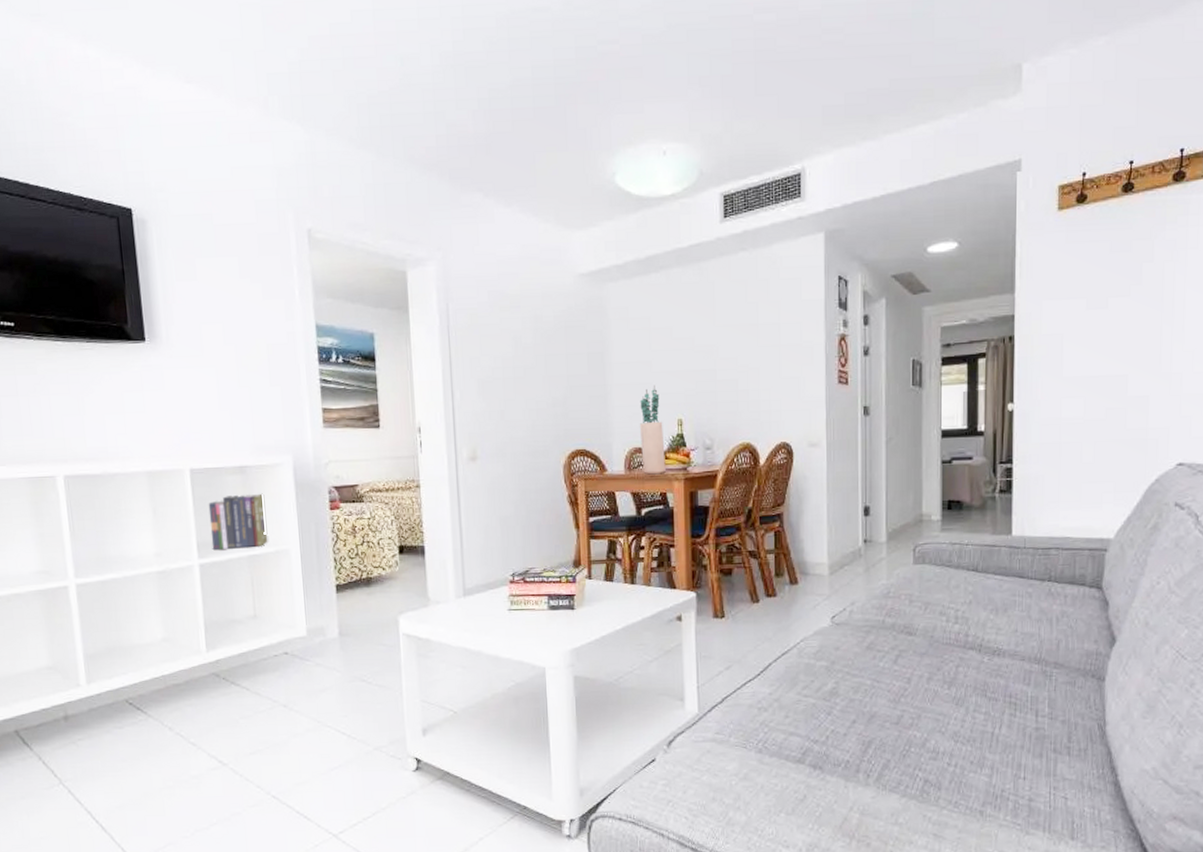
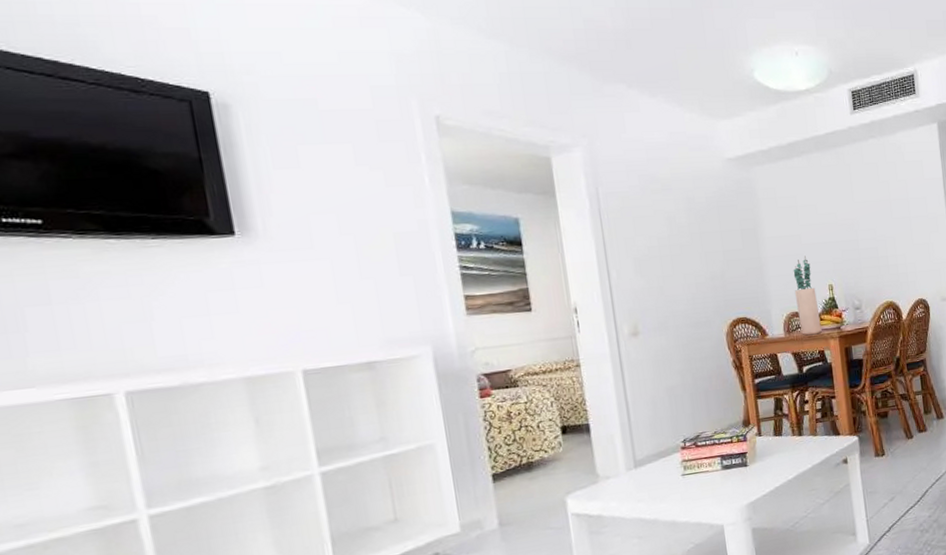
books: present [208,493,268,551] -> none [328,388,407,456]

